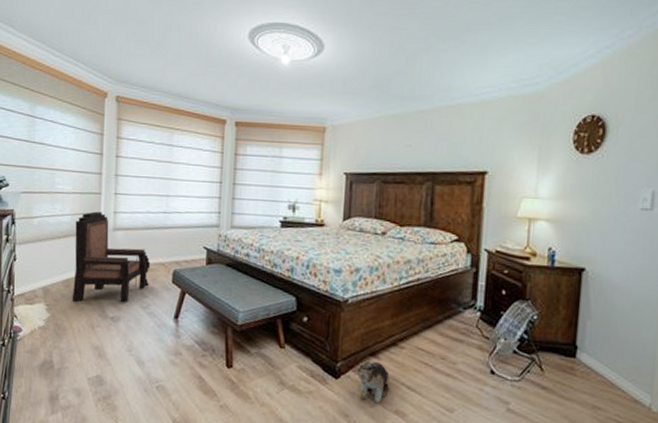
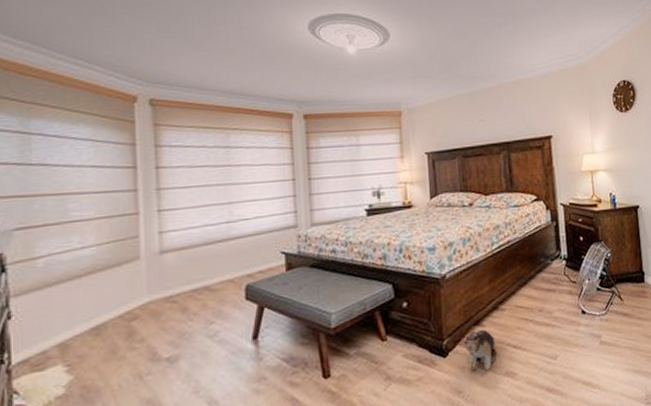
armchair: present [72,211,150,303] -> none [103,235,215,353]

